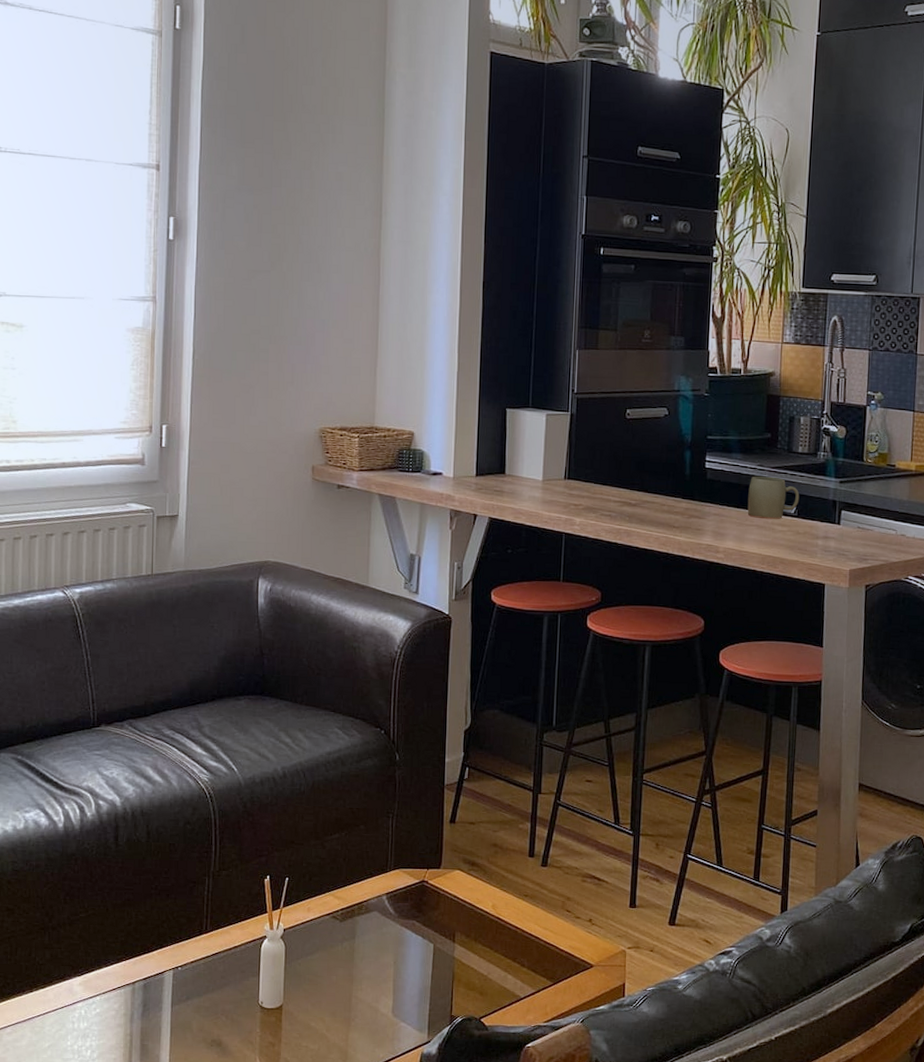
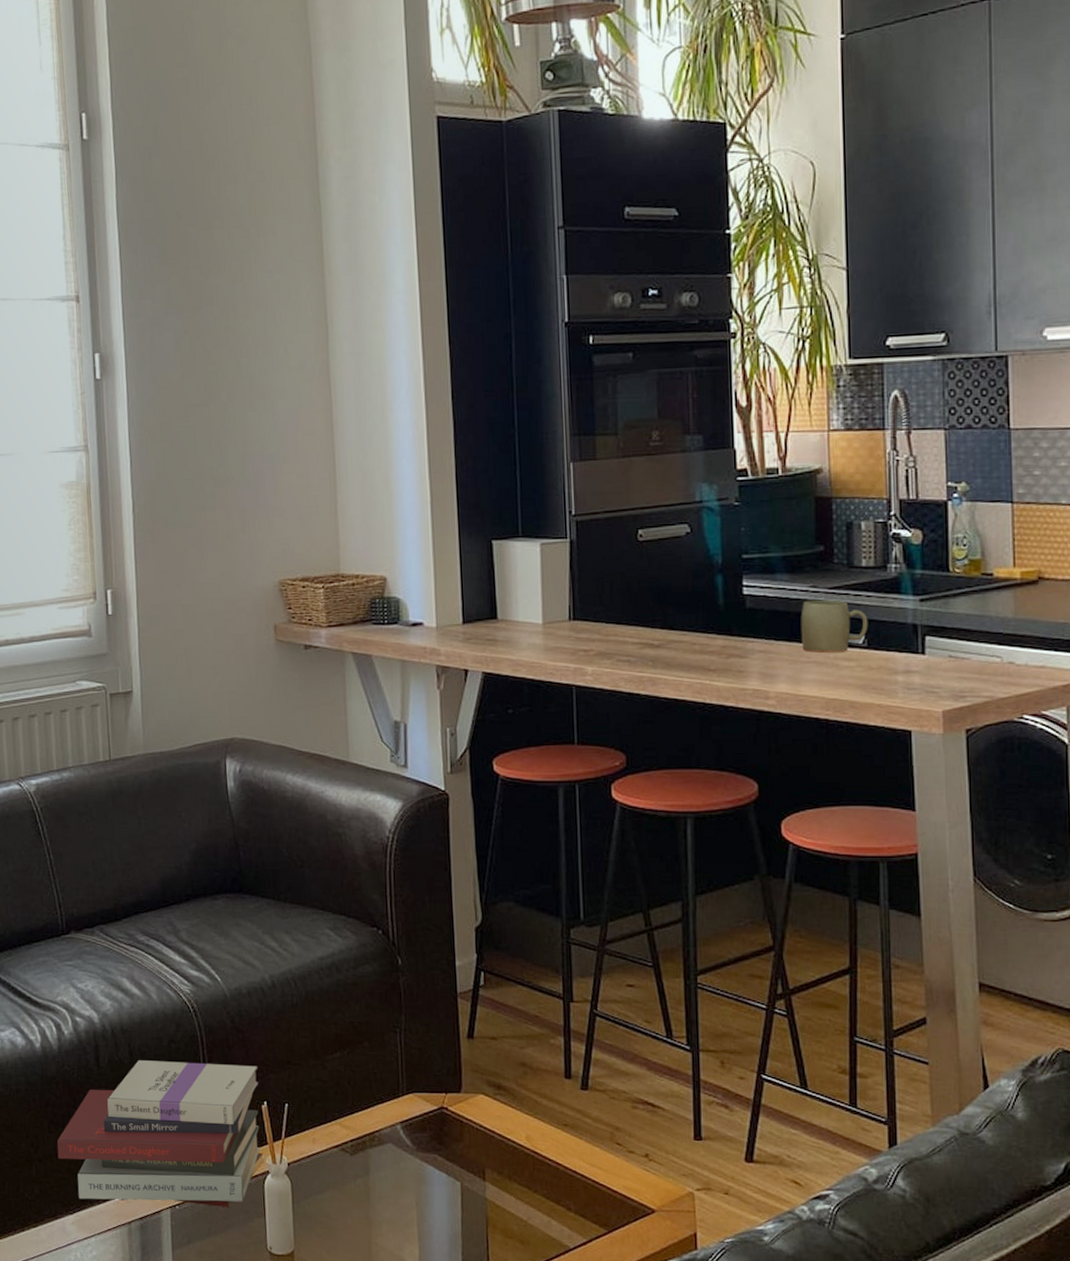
books: none [71,839,264,968] -> present [57,1060,264,1207]

